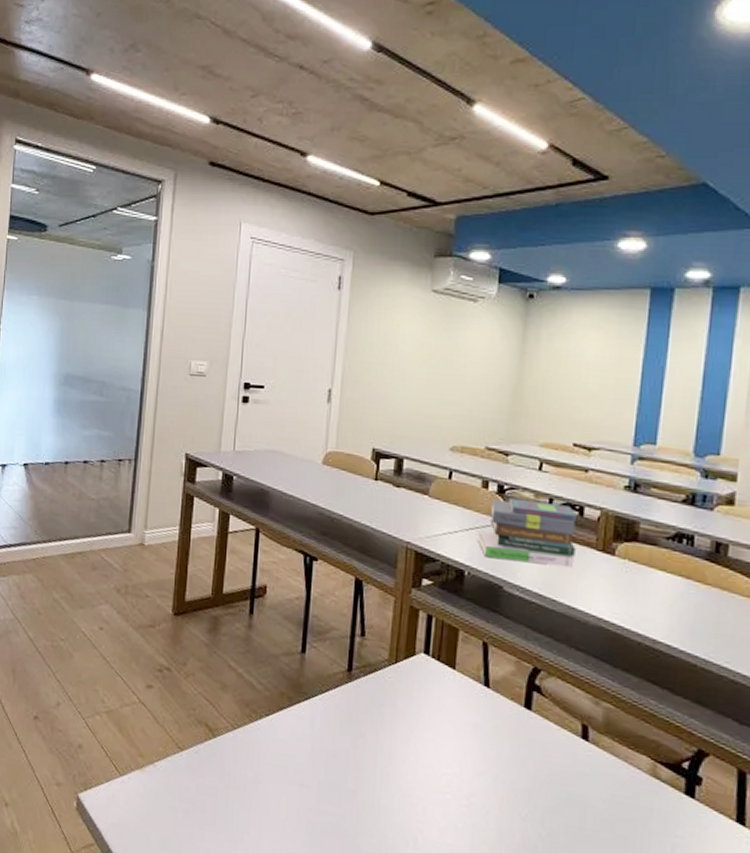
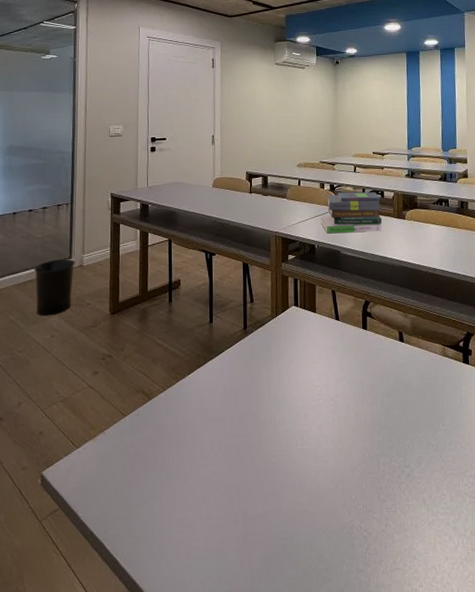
waste bin: none [85,530,135,603] -> present [34,258,75,316]

